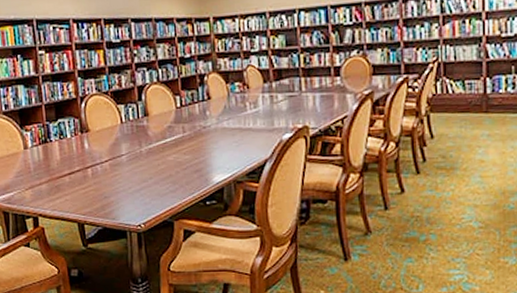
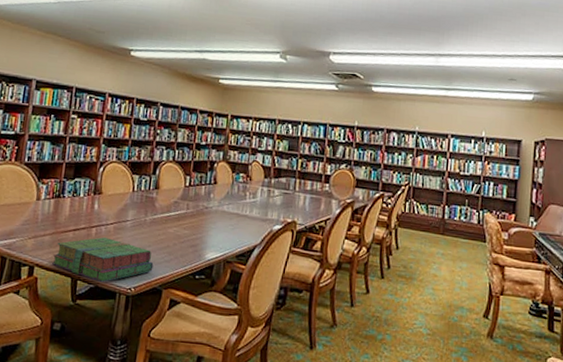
stack of books: none [53,176,160,224] -> present [51,237,154,283]

